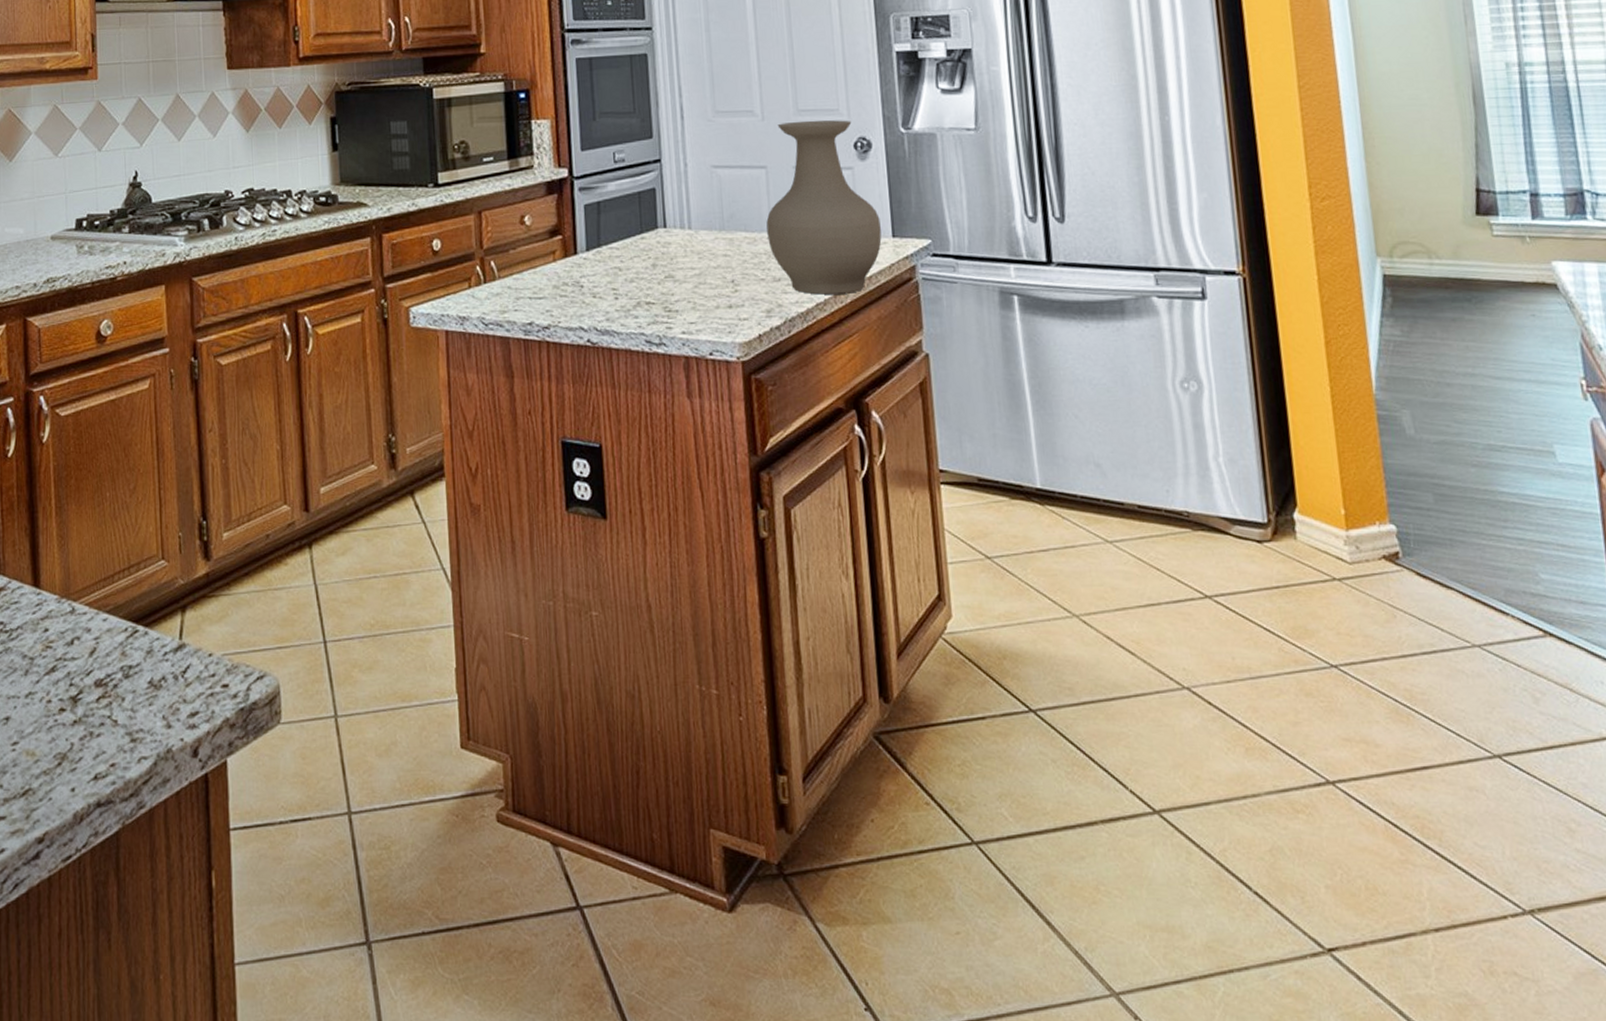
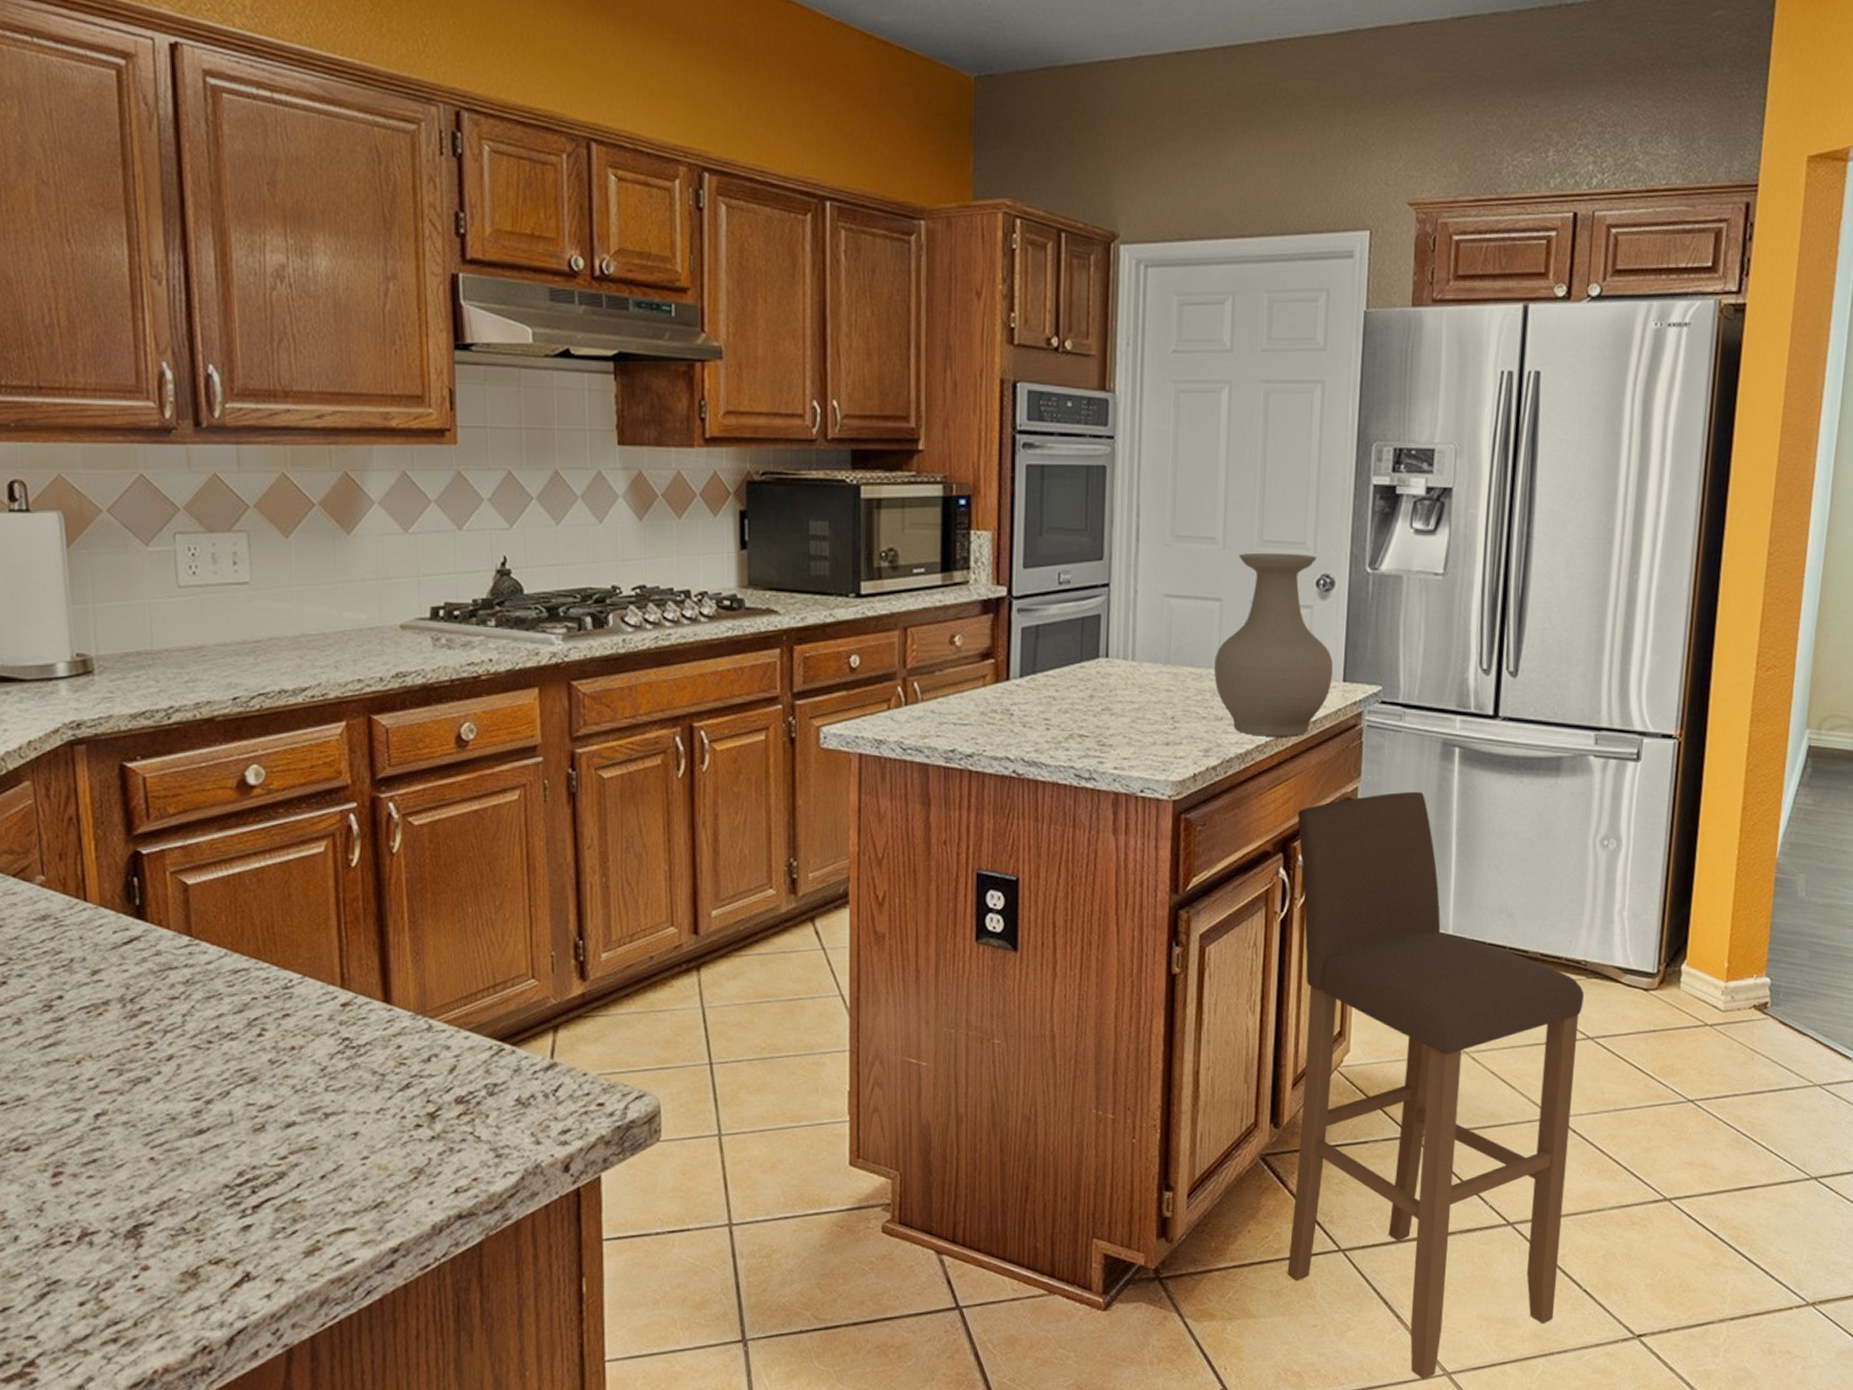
bar stool: none [865,341,1226,1002] -> present [1287,791,1584,1380]

